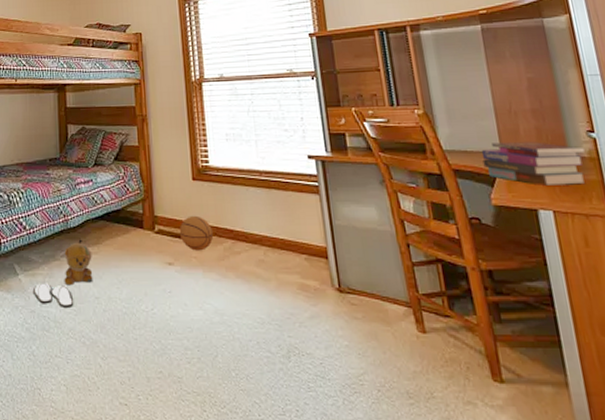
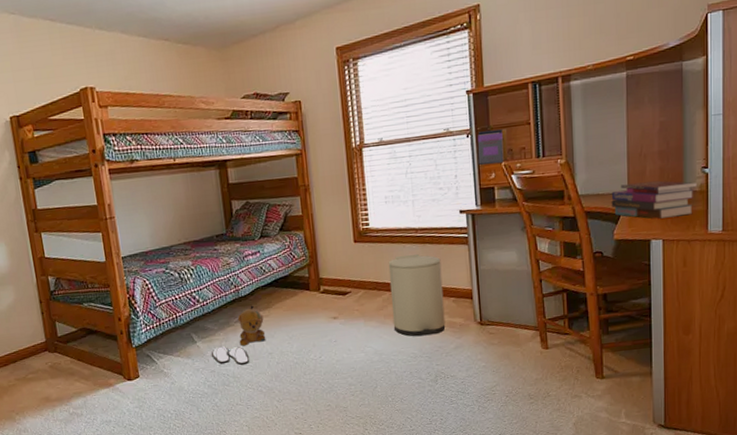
basketball: present [179,215,214,251] -> none [342,274,374,305]
pedal bin: none [229,200,297,298] -> present [388,254,446,337]
books: none [323,74,358,109] -> present [477,129,508,165]

